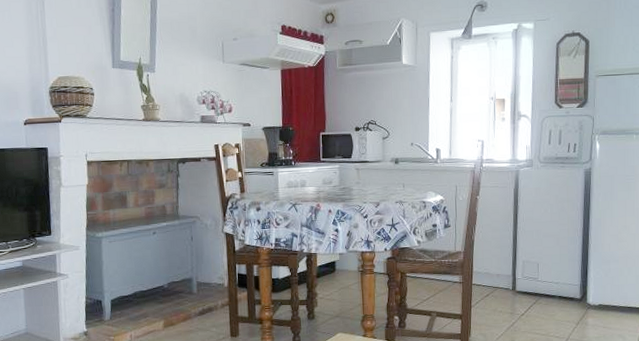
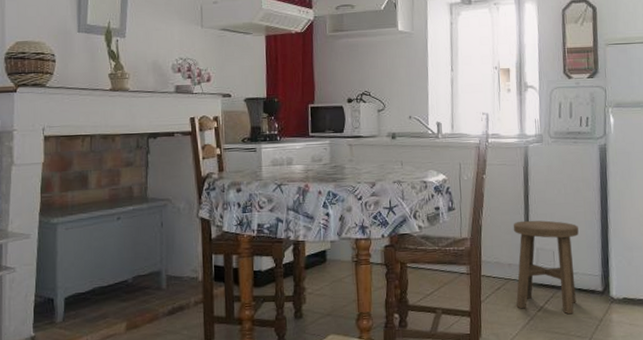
stool: none [502,236,562,318] -> present [513,220,579,315]

